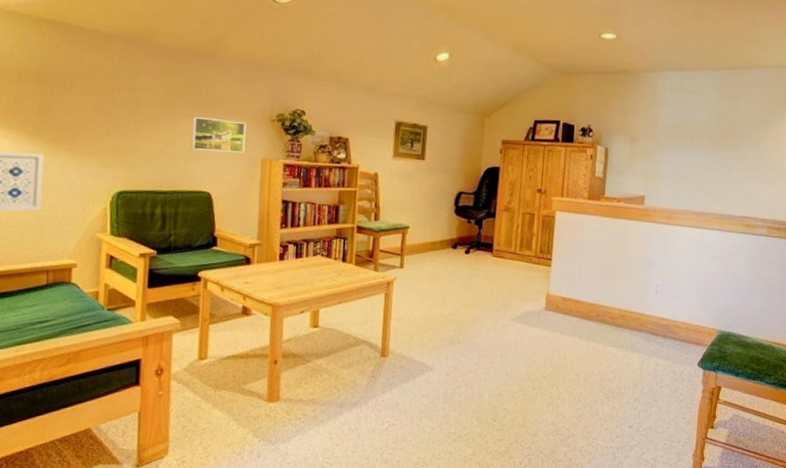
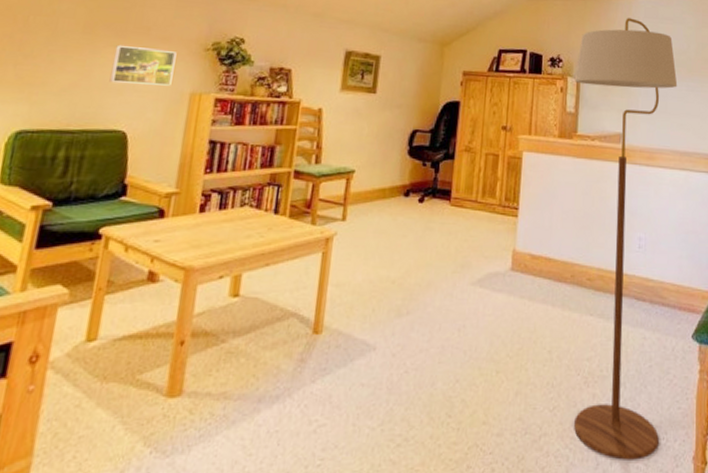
floor lamp: none [596,90,698,455] -> present [574,18,678,460]

